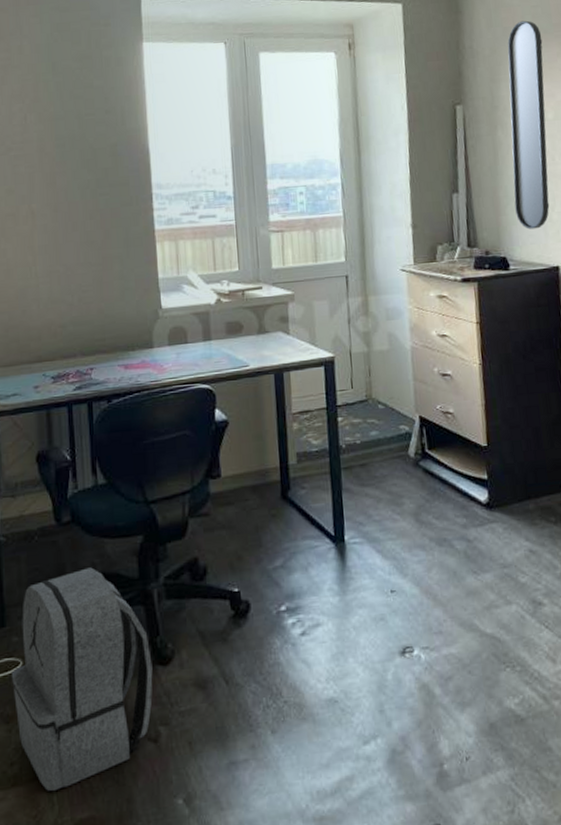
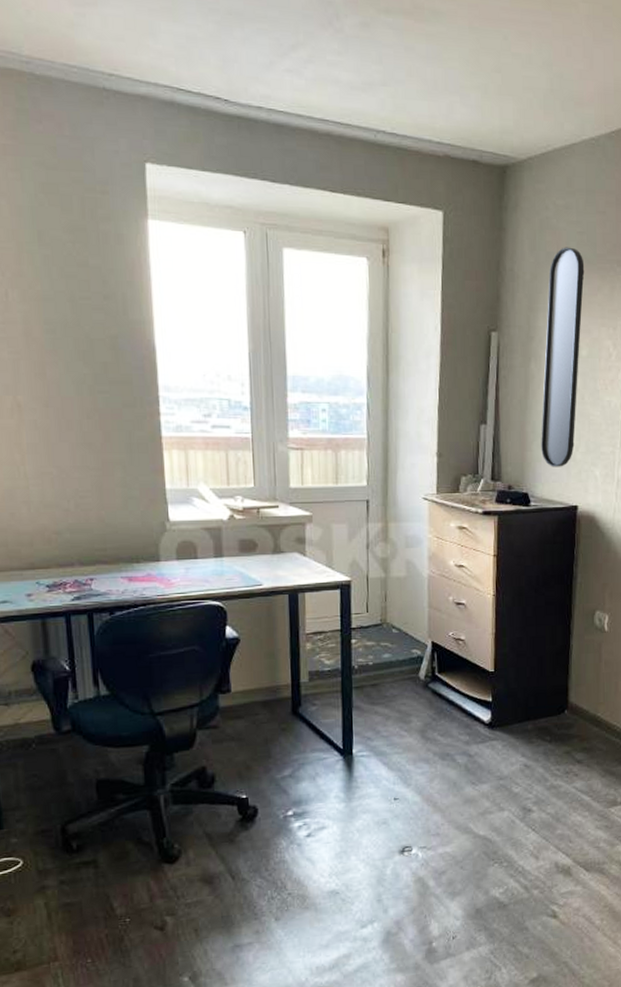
backpack: present [11,567,153,791] -> none [11,774,159,974]

